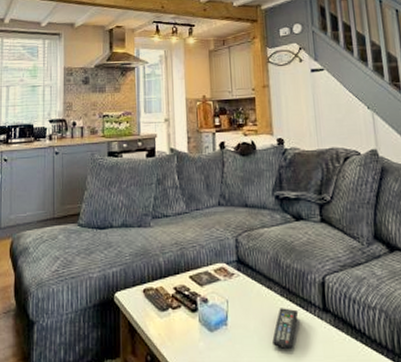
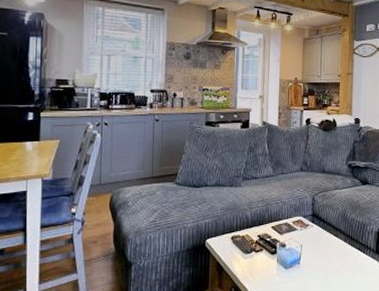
remote control: present [272,308,299,349] -> none [335,251,357,281]

